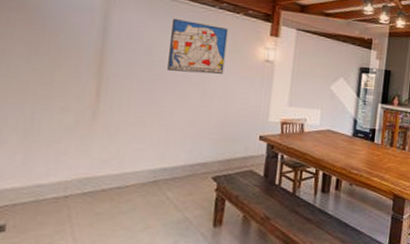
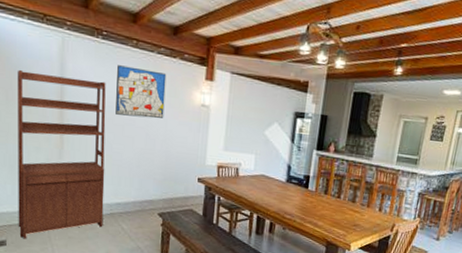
bookshelf: none [25,20,158,221] -> present [17,69,106,239]

